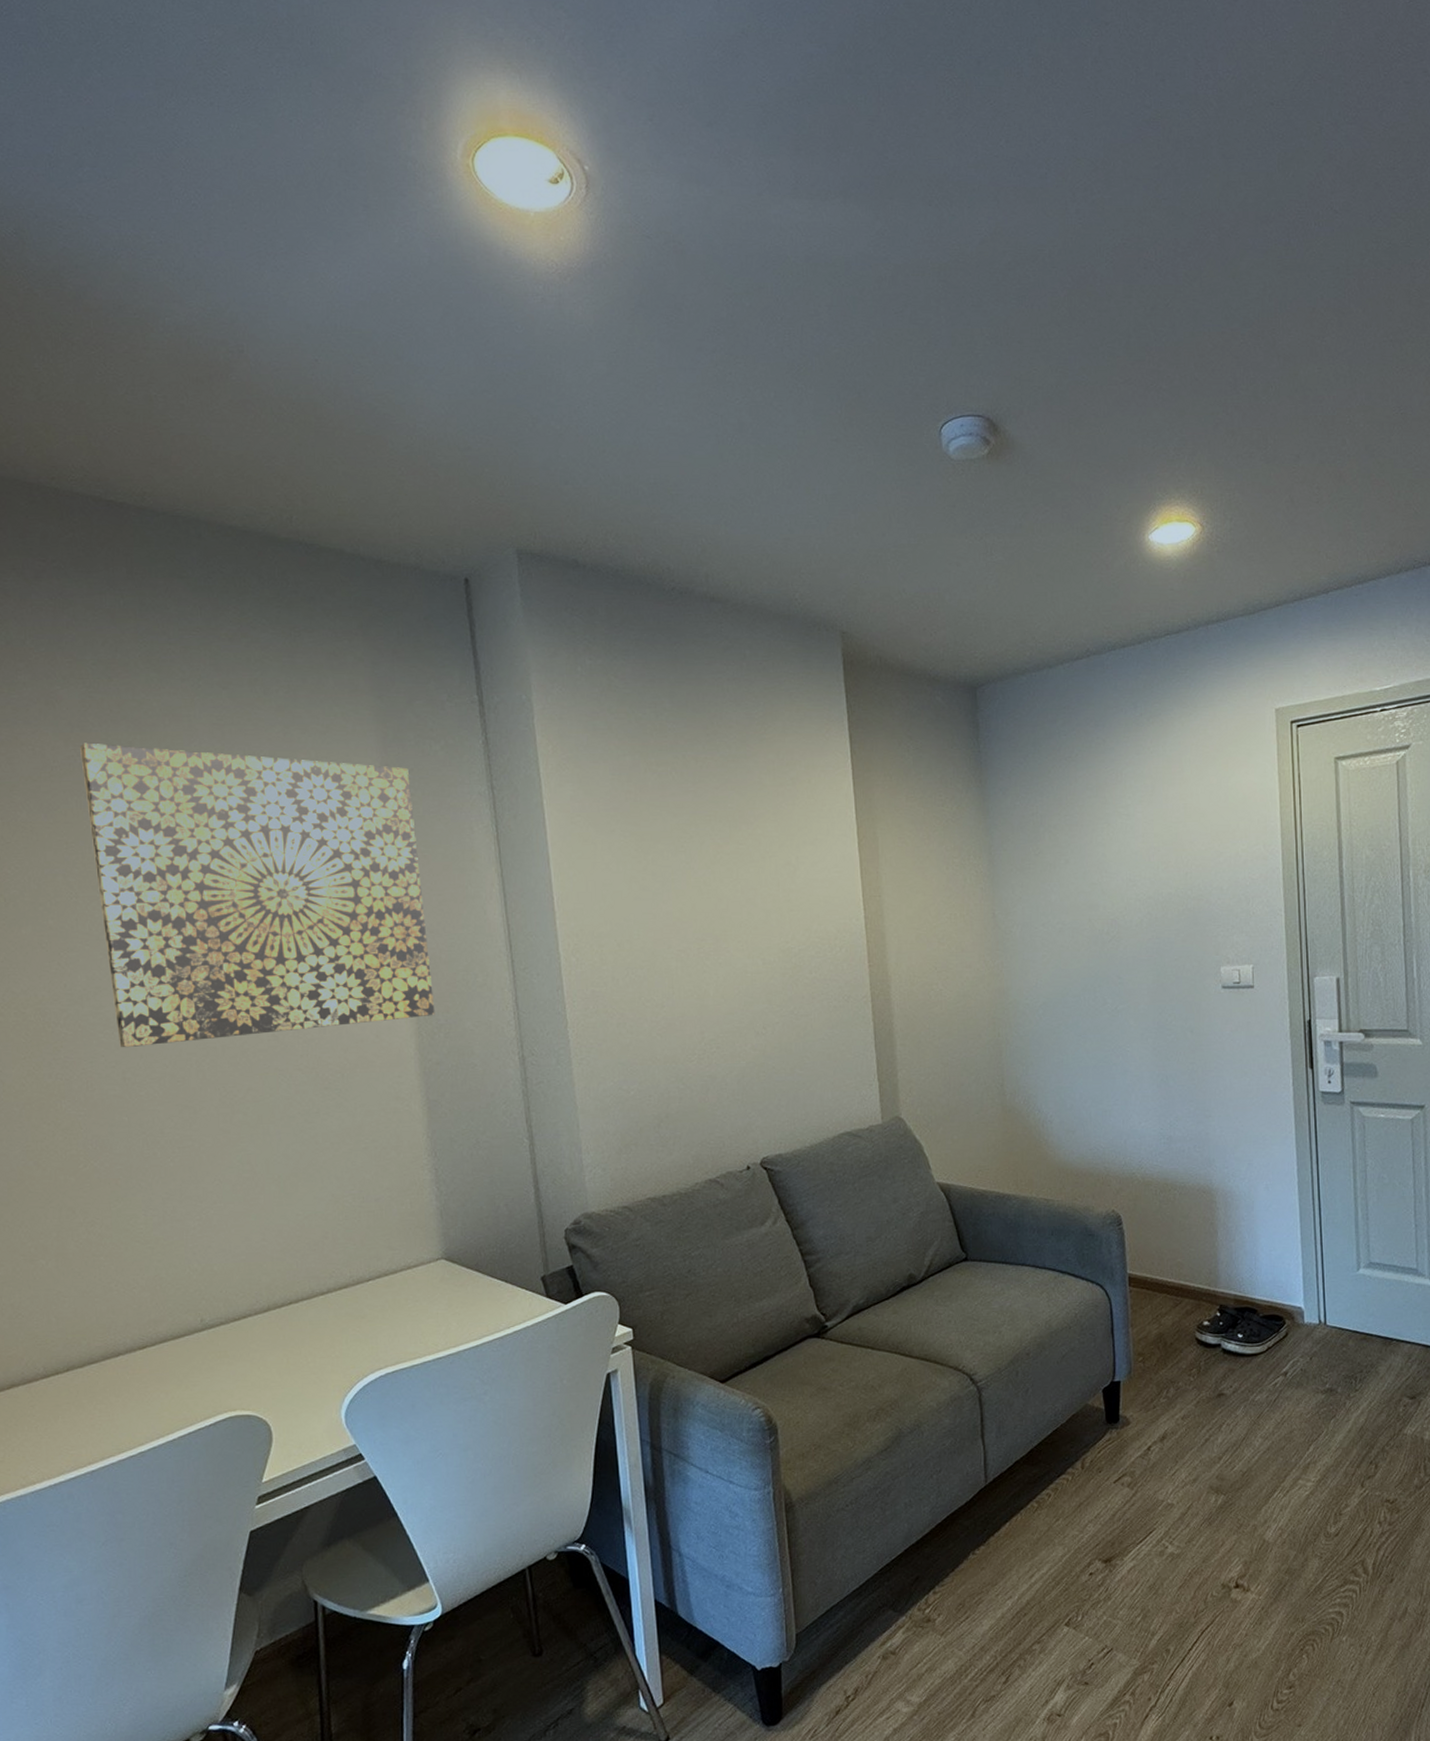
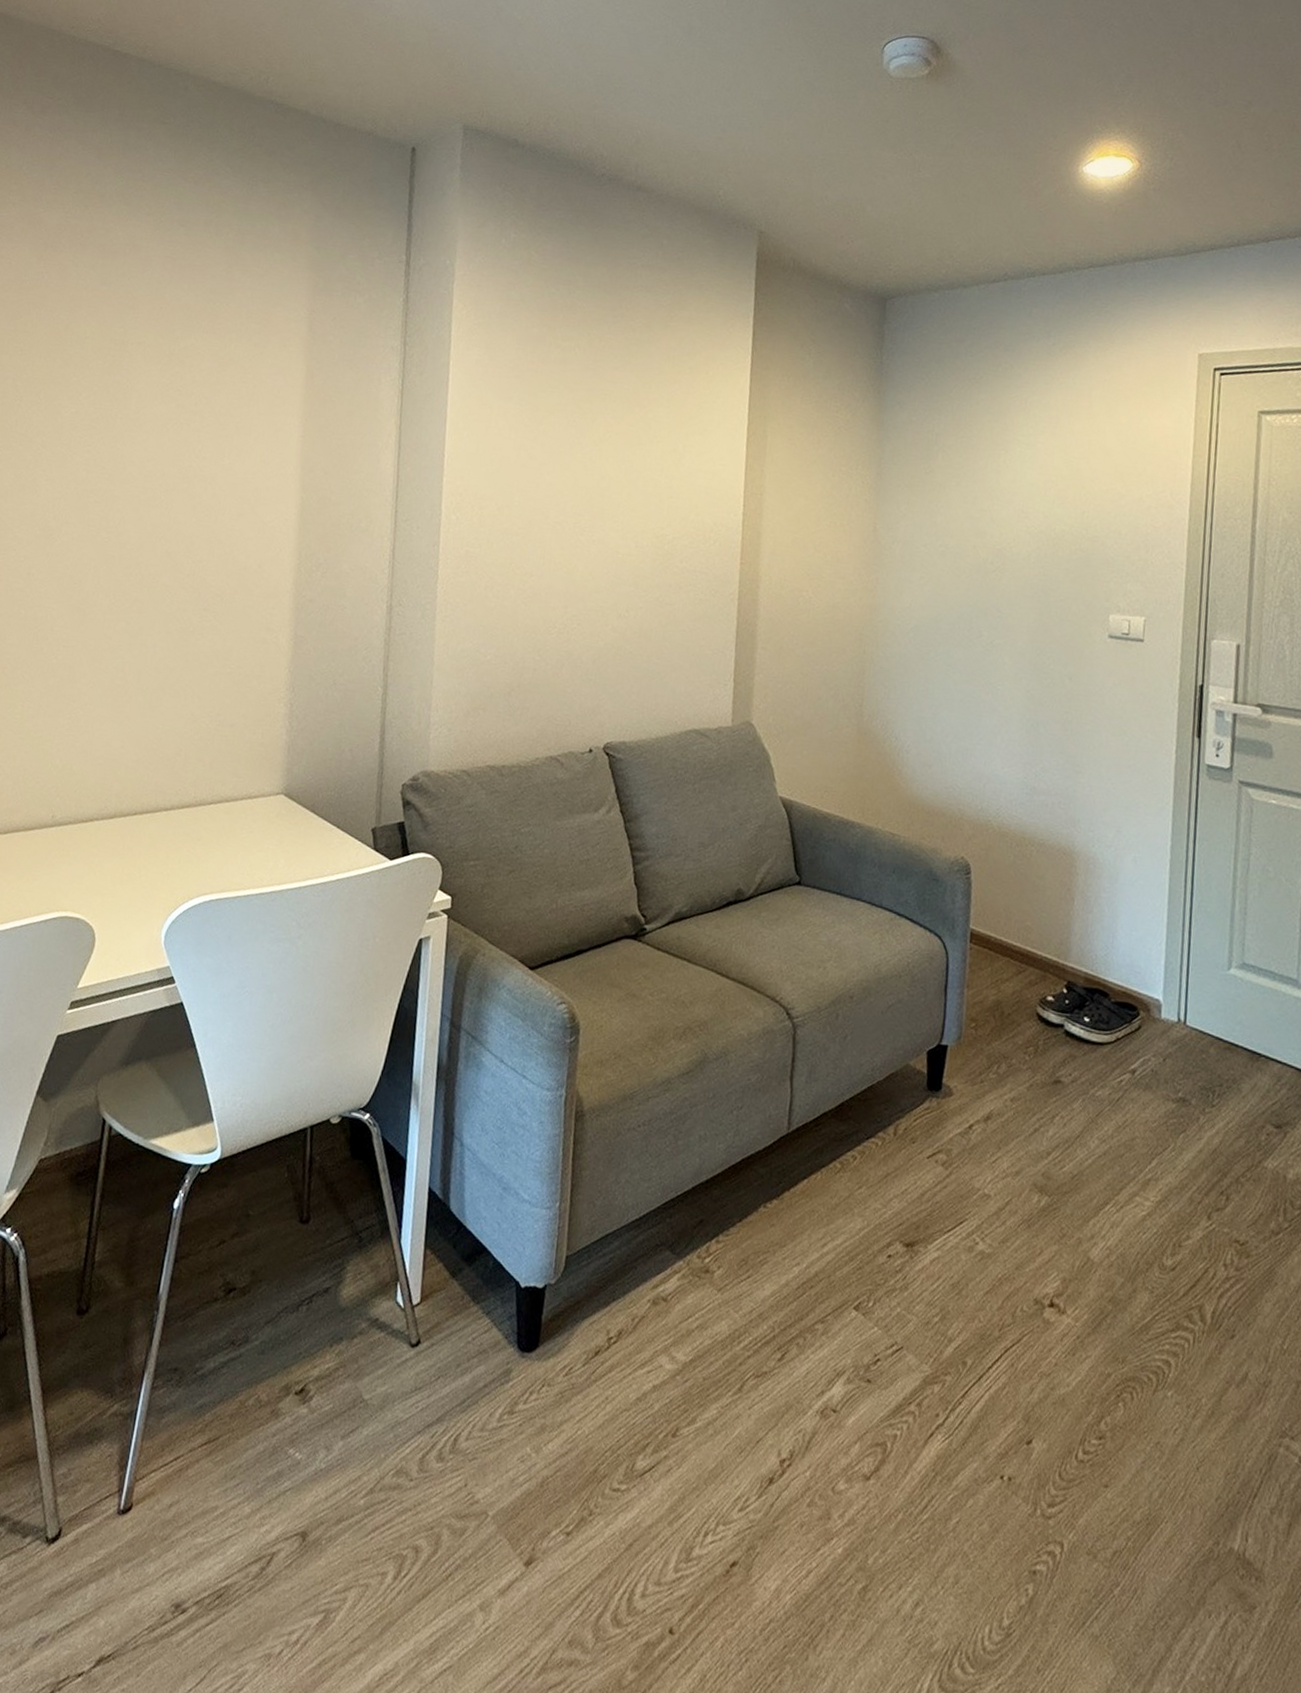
wall art: present [80,742,435,1048] -> none [30,261,332,554]

